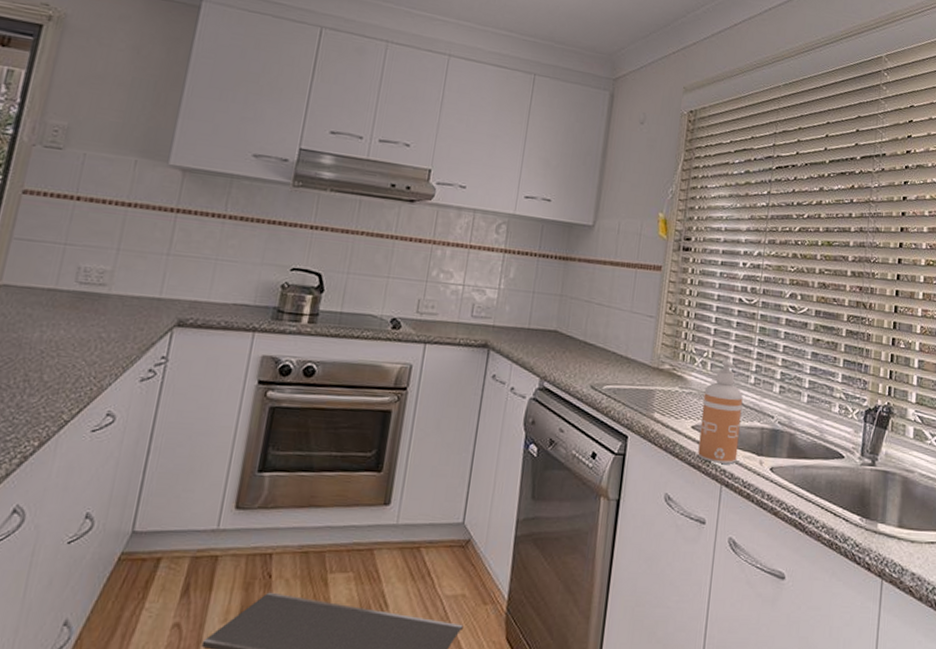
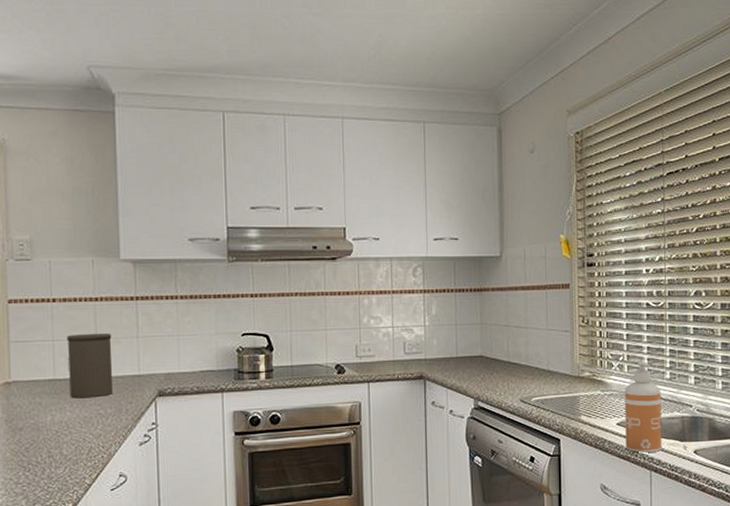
canister: none [69,240,138,318] -> present [66,334,114,399]

